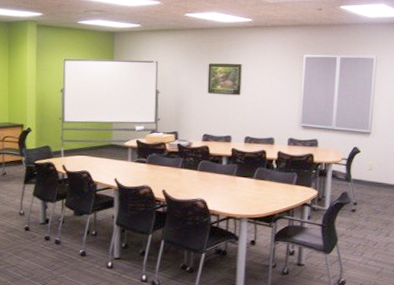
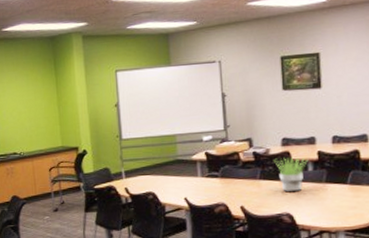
potted plant: none [195,151,223,182] -> present [274,156,308,192]

